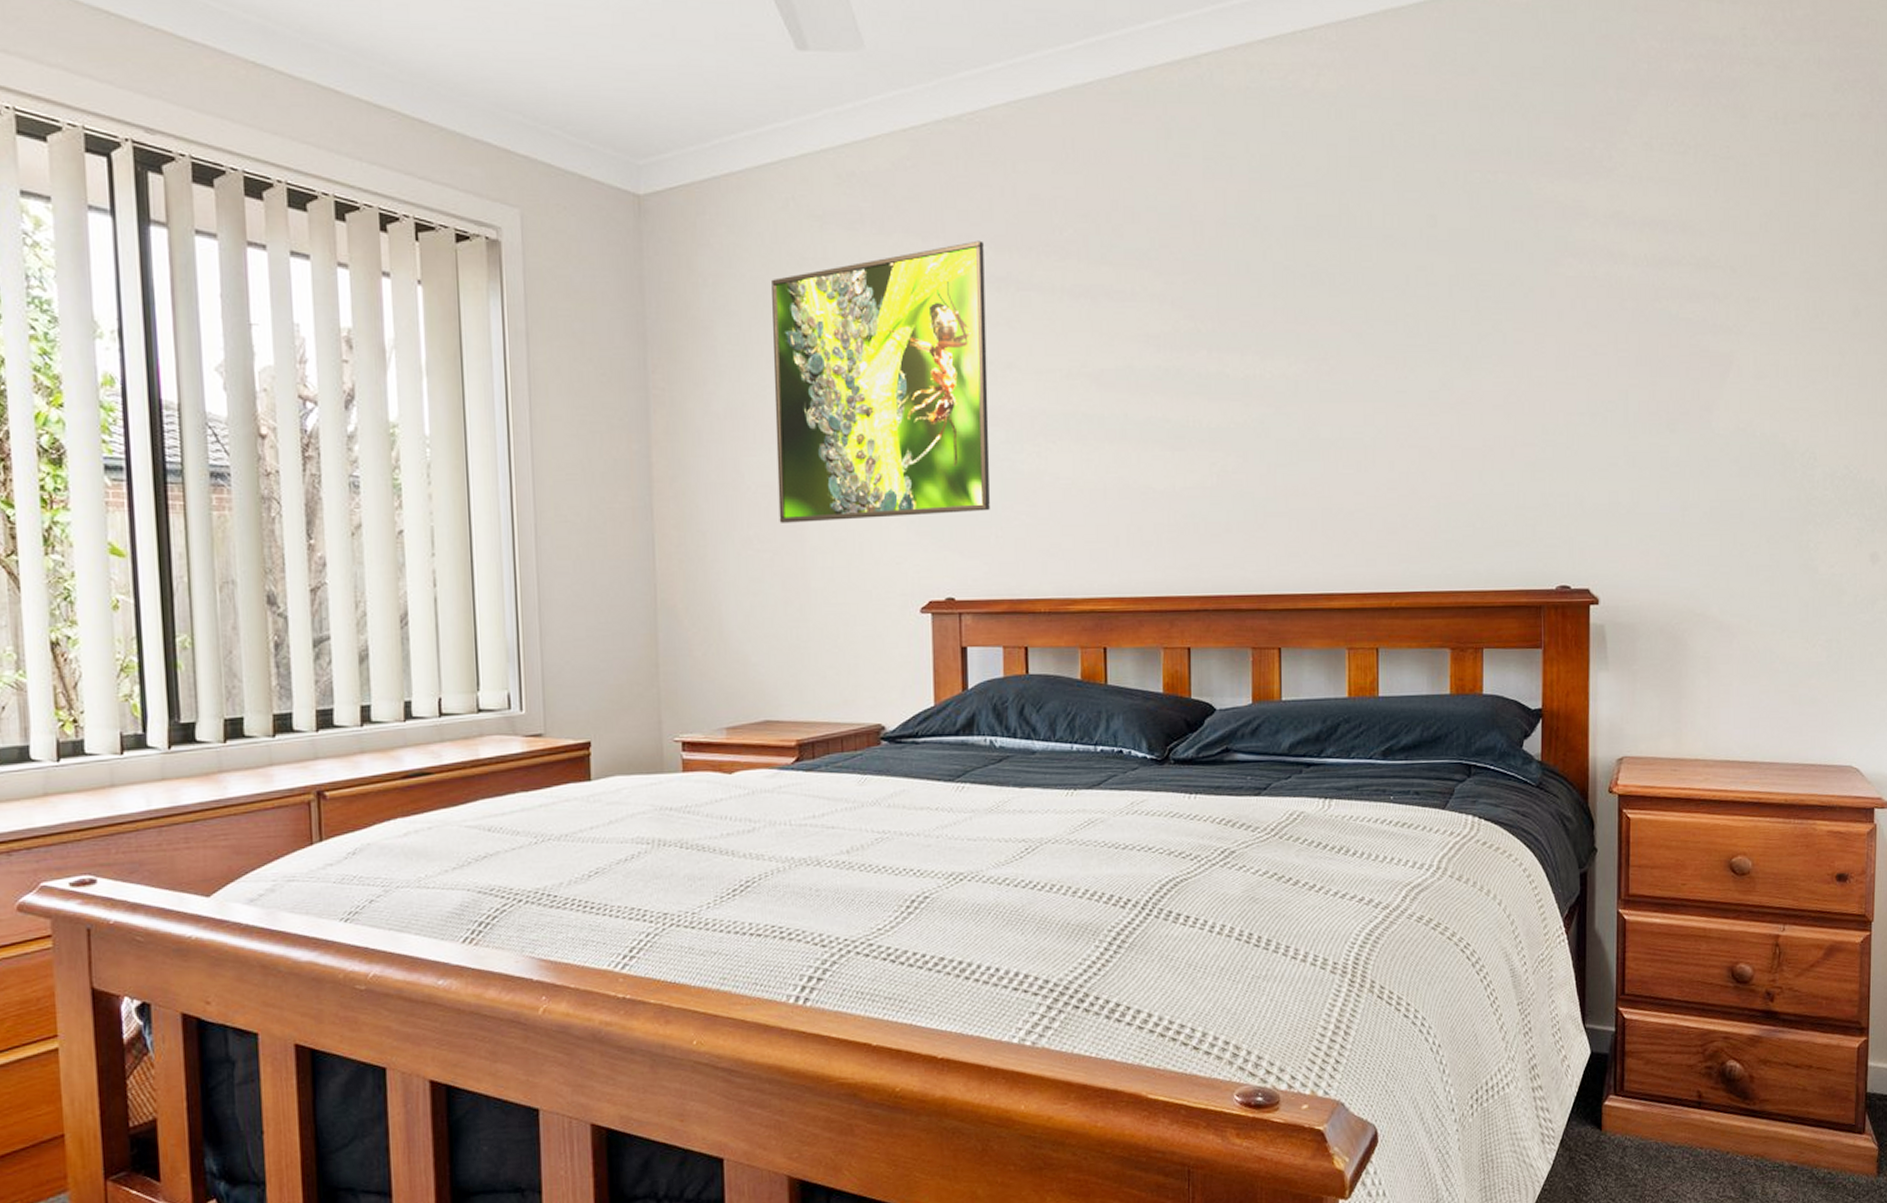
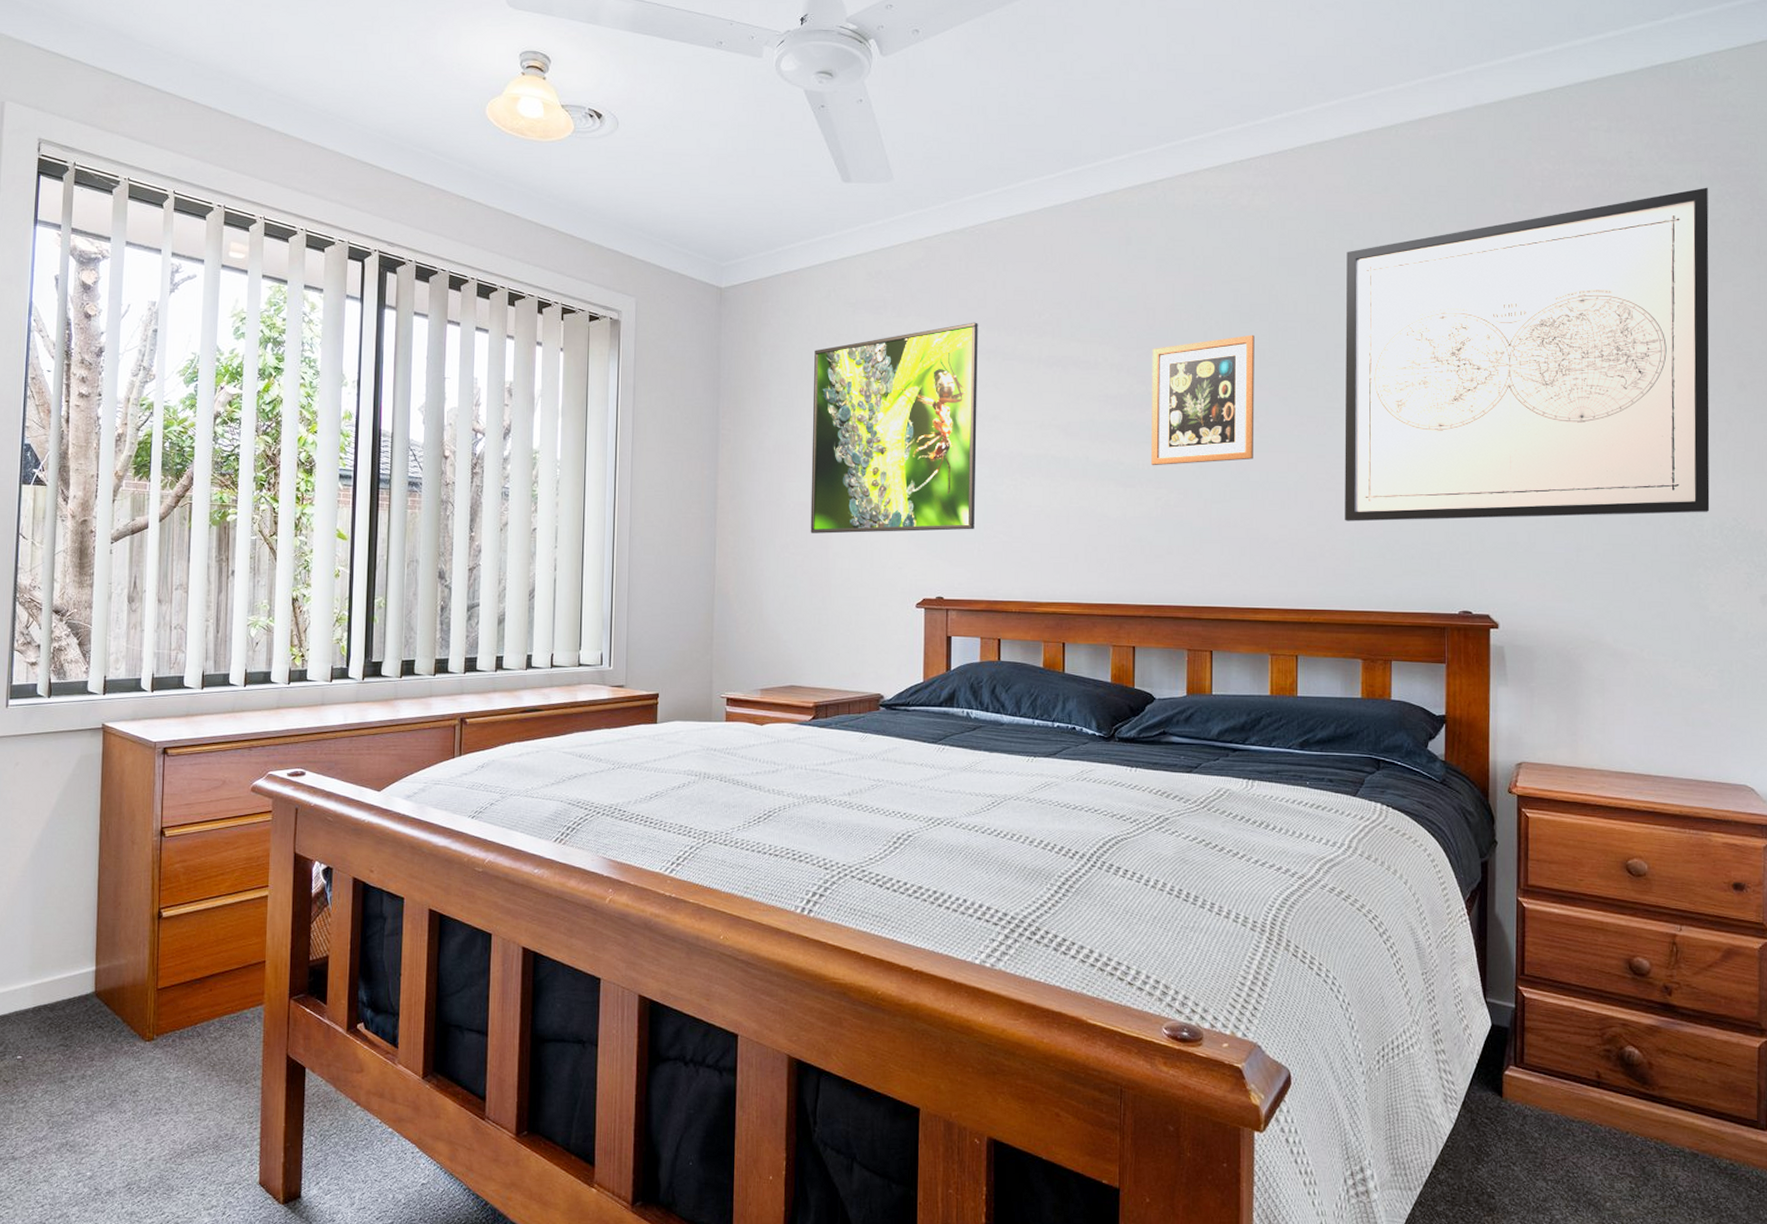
picture frame: none [1201,254,1325,423] -> present [1151,334,1255,466]
wall art: none [1427,73,1826,484] -> present [1345,187,1710,522]

